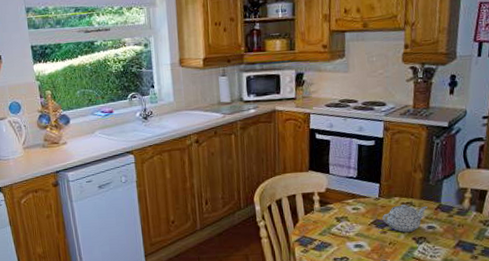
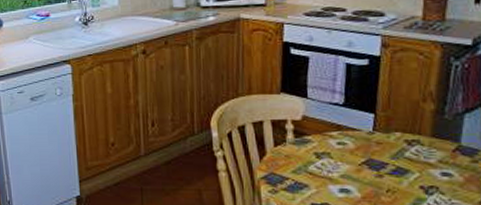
teapot: present [382,204,428,232] -> none [377,141,441,178]

